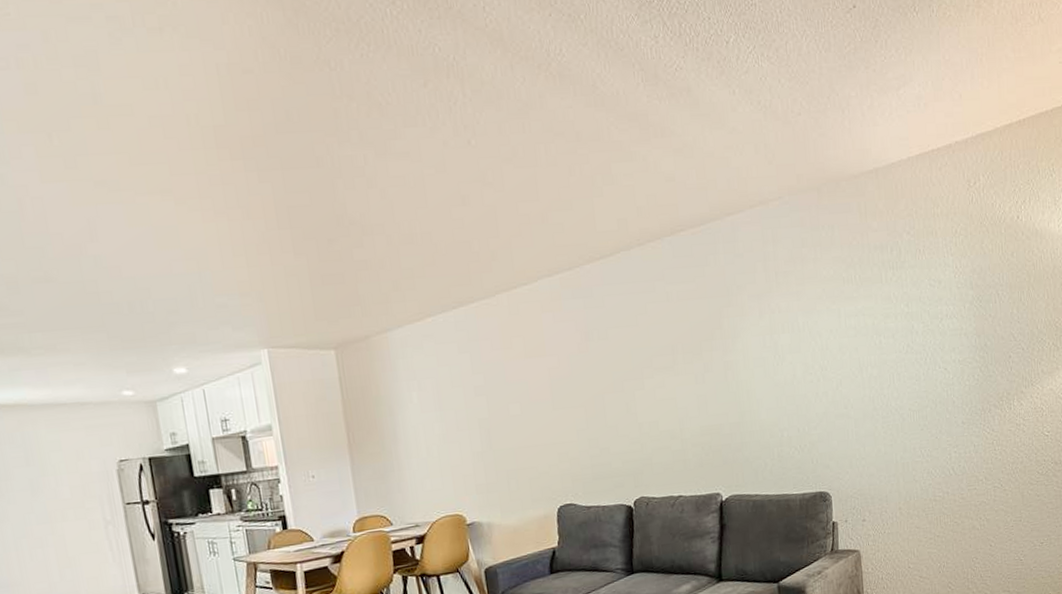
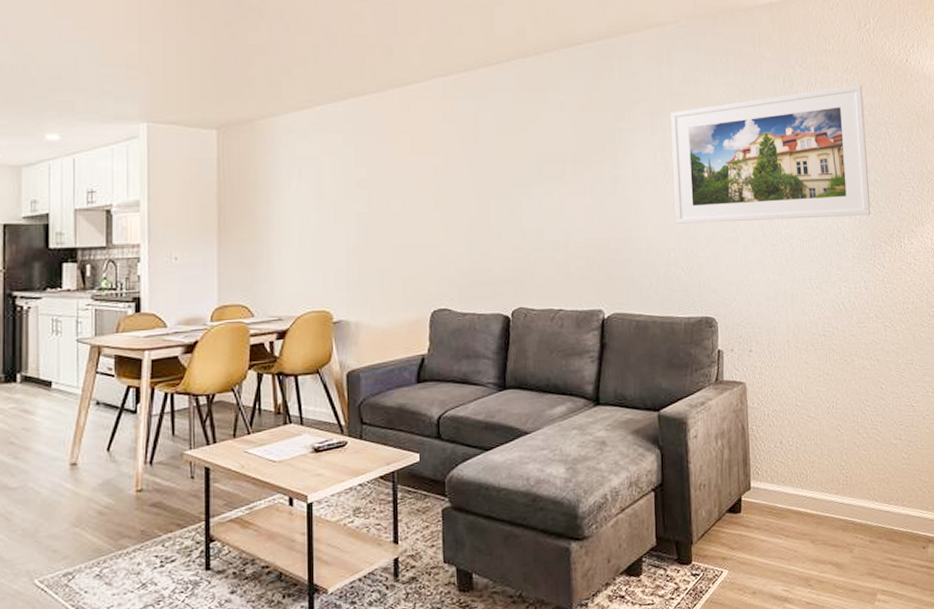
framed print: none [778,247,981,404] -> present [671,84,871,224]

